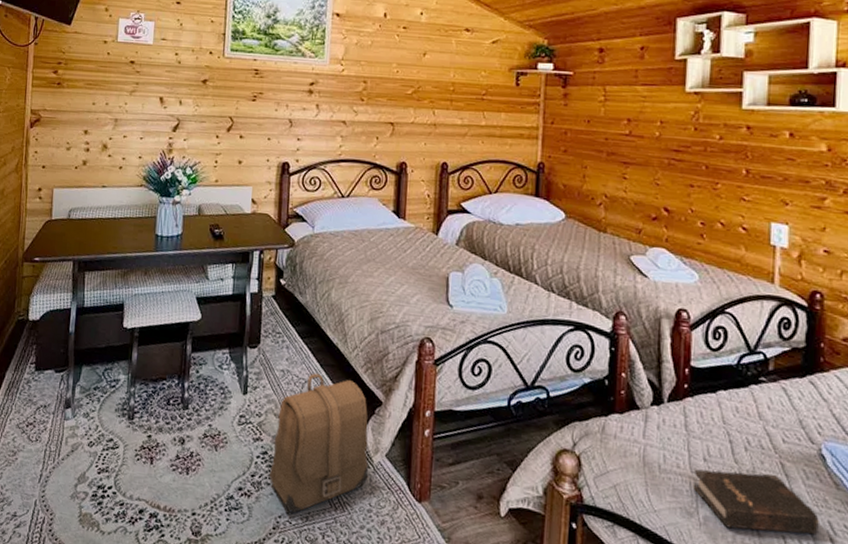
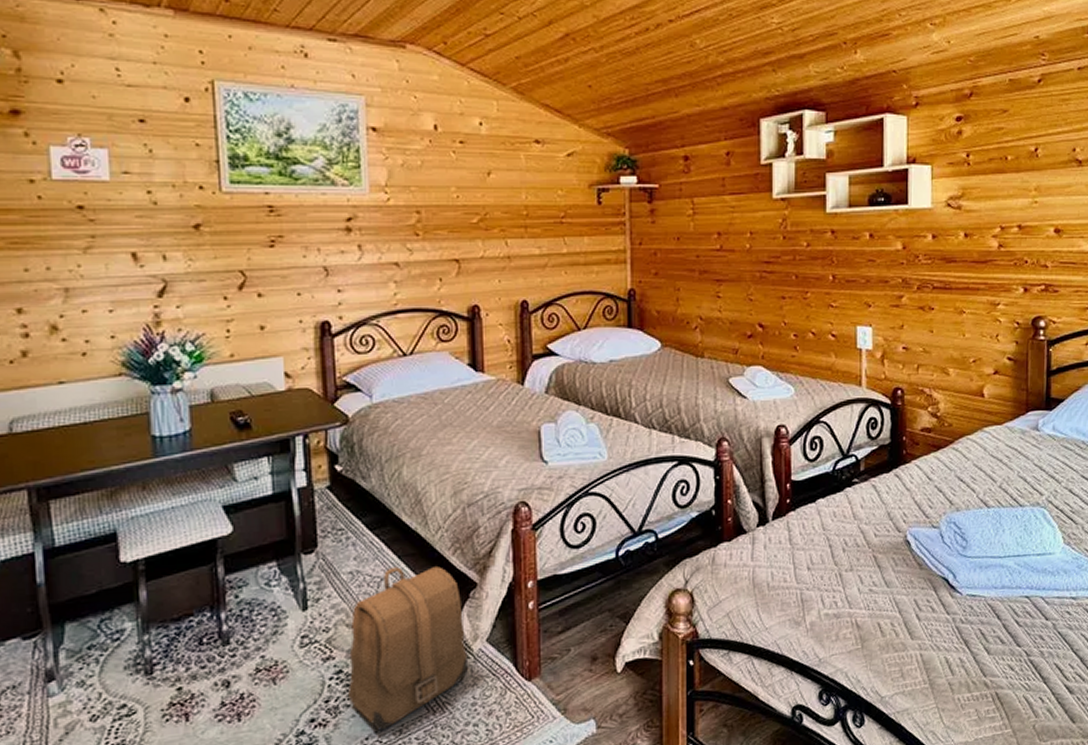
hardback book: present [694,469,819,535] -> none [800,568,907,628]

